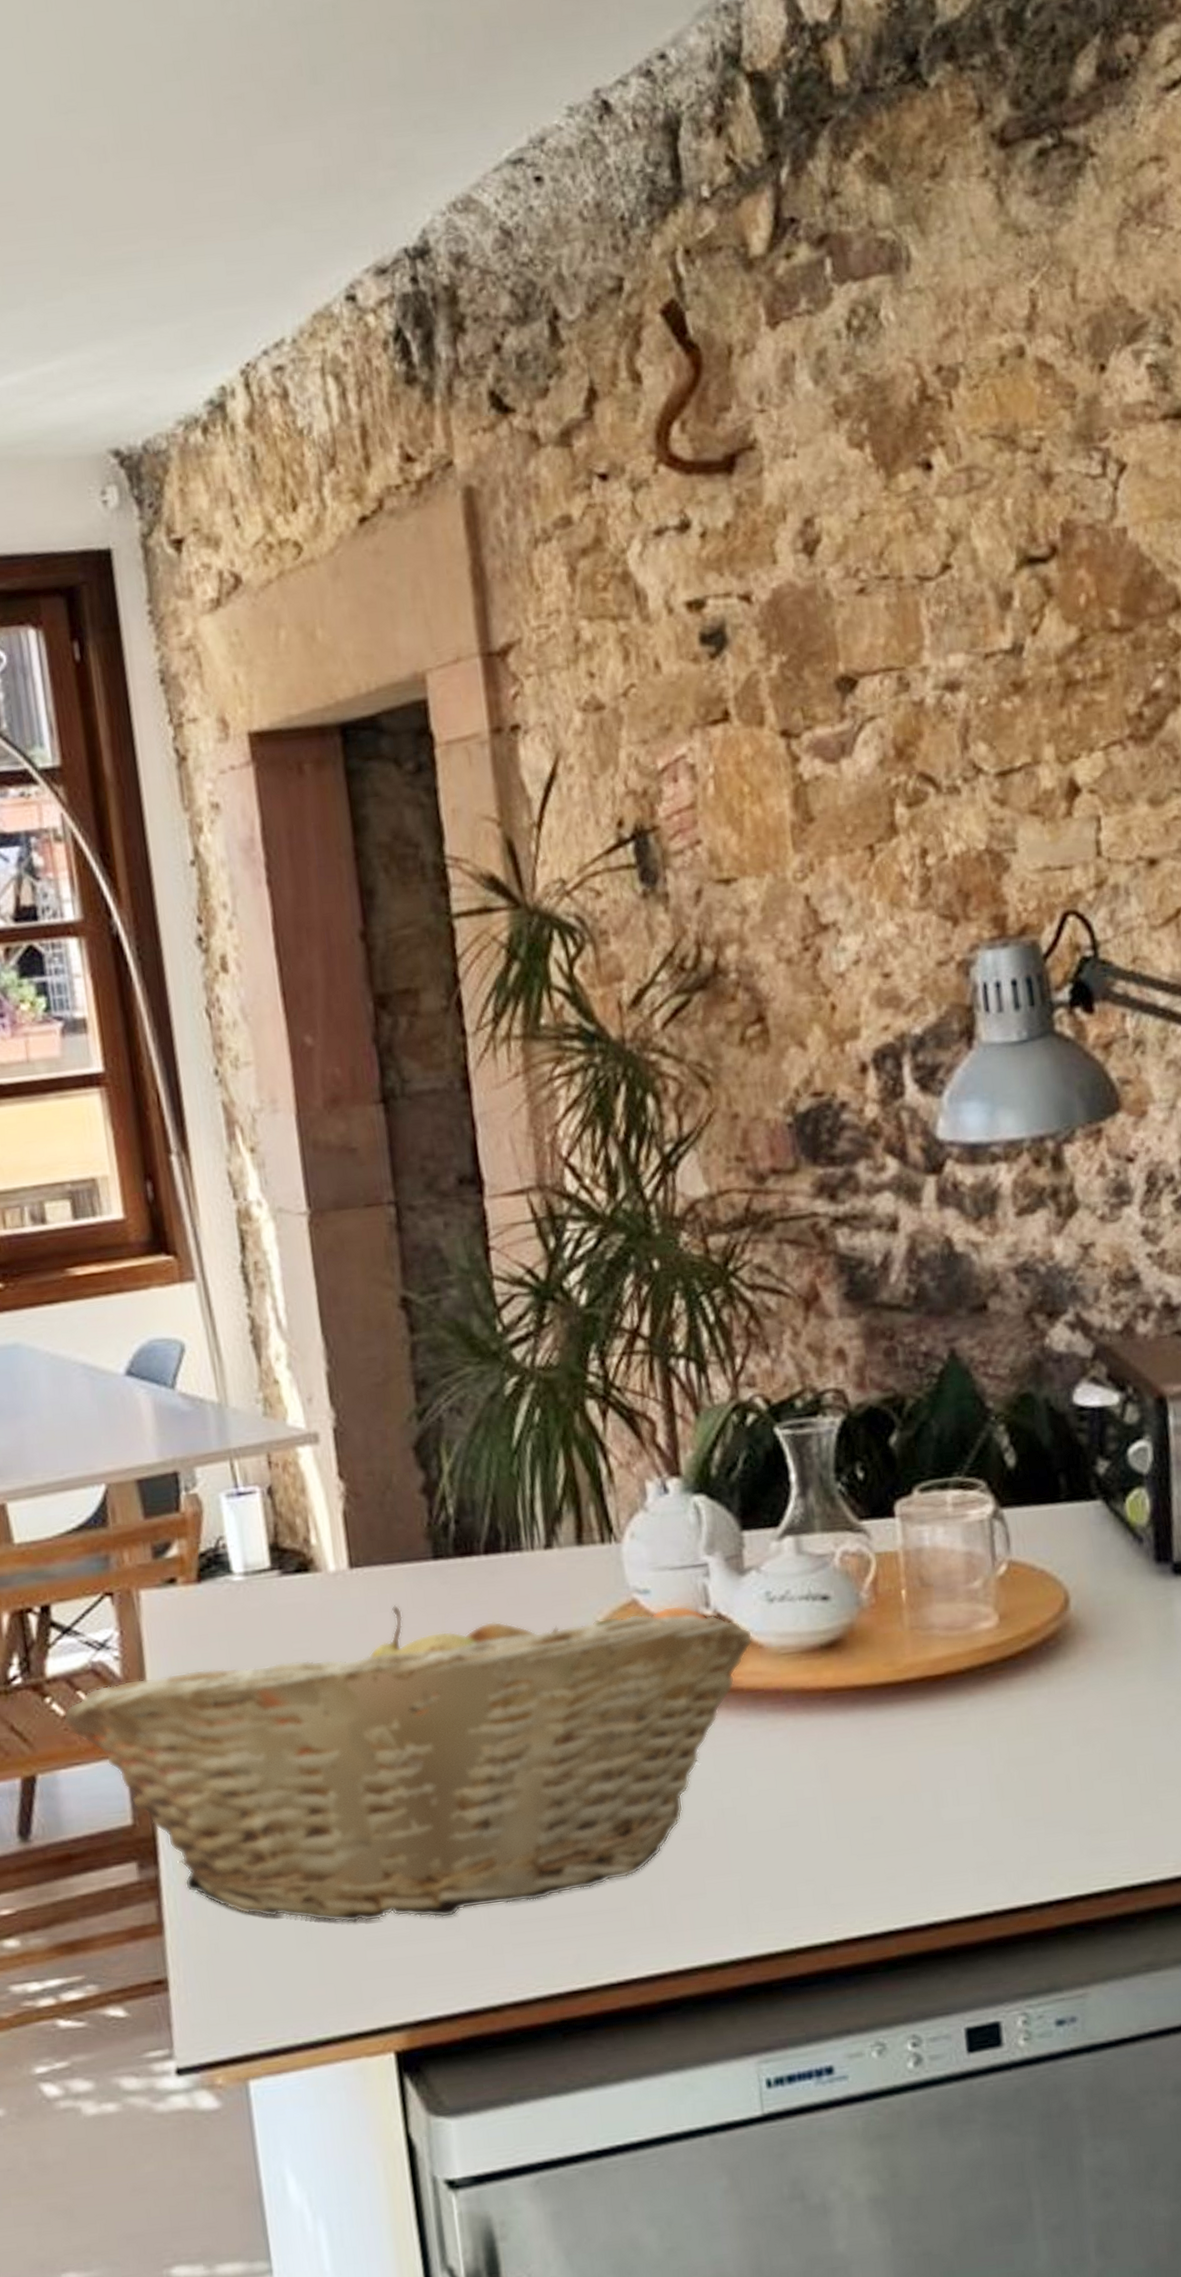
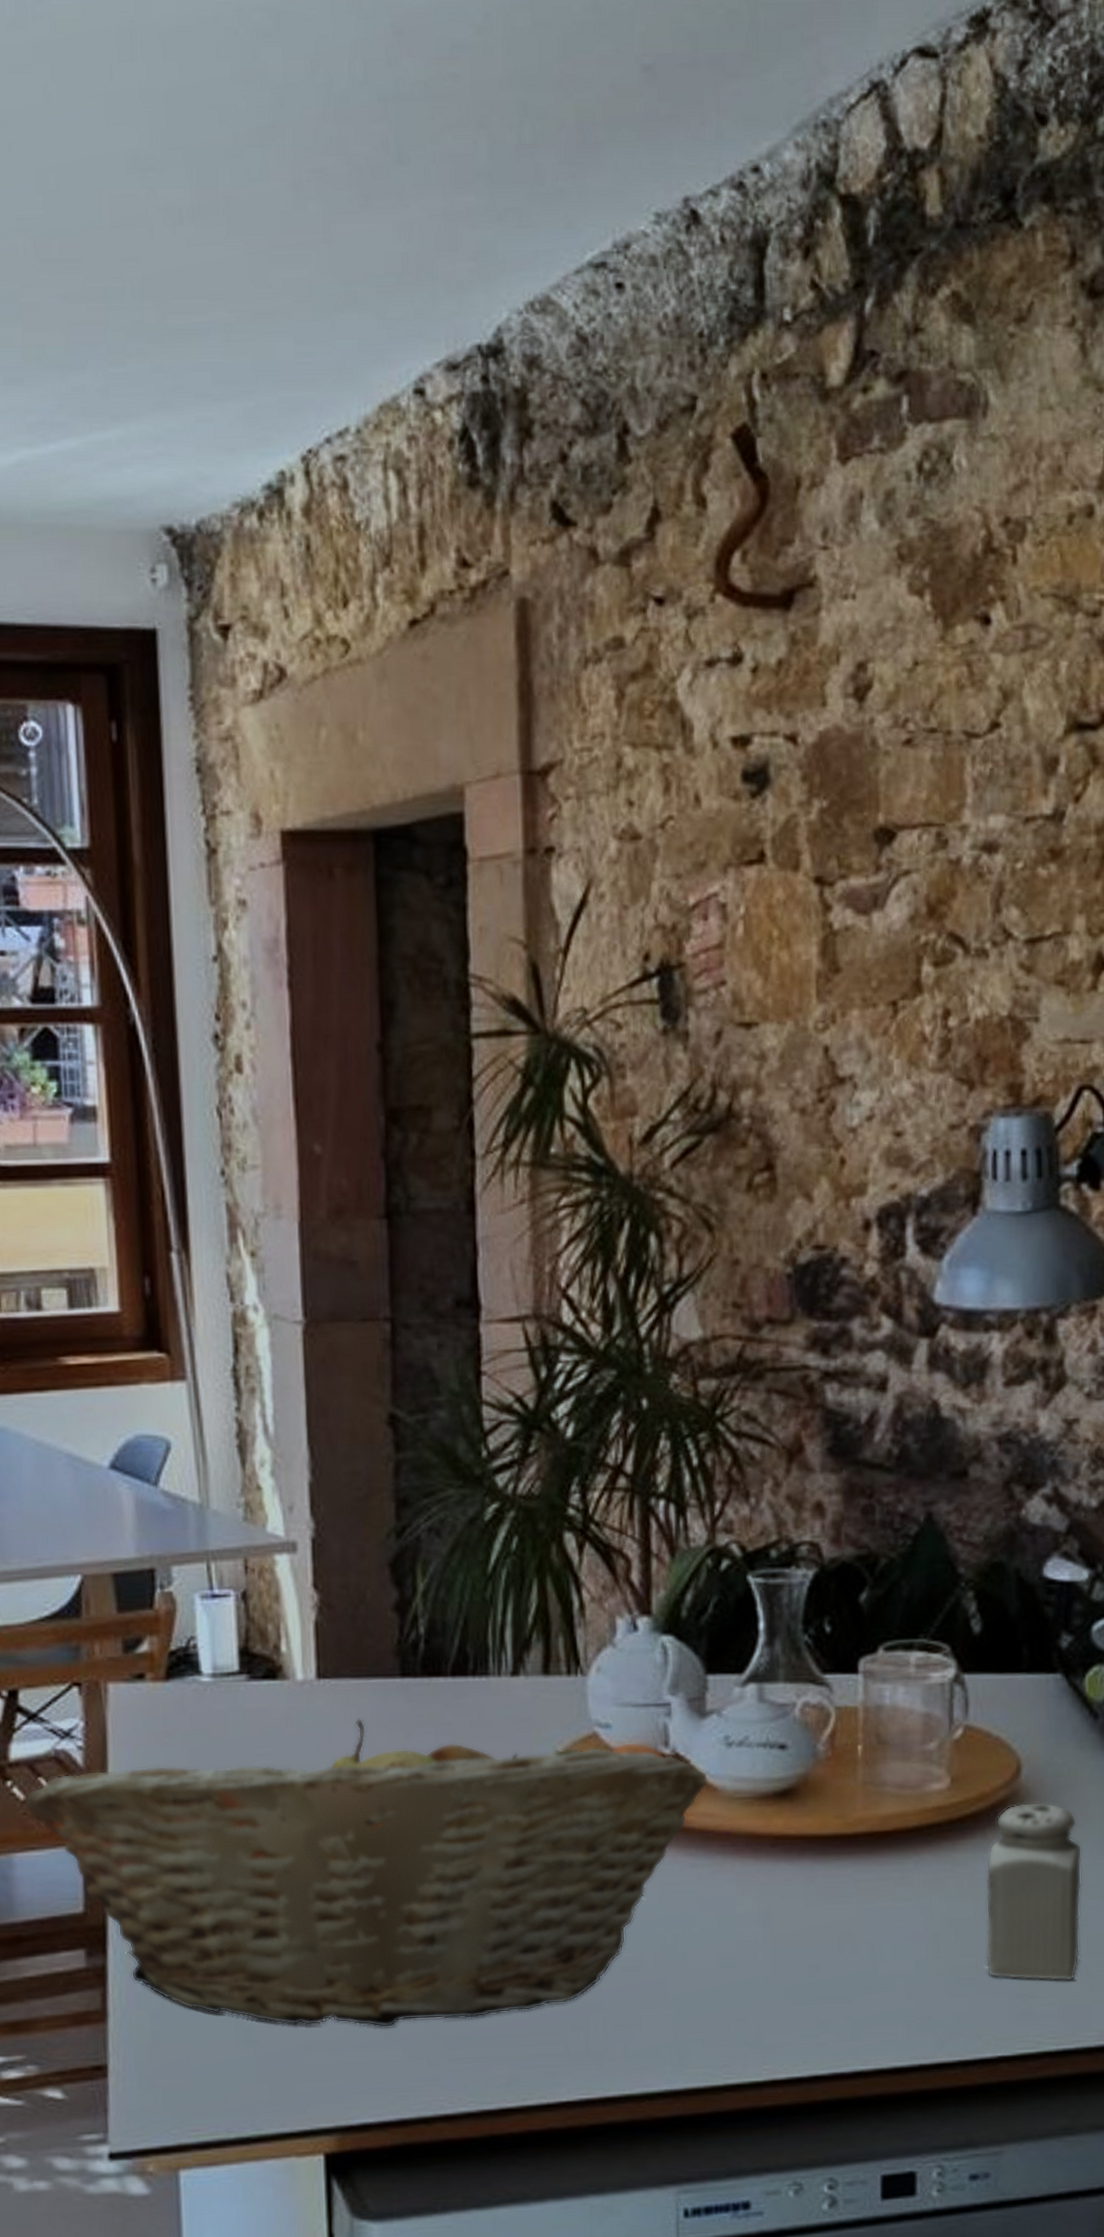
salt shaker: none [1043,1632,1148,1816] -> present [986,1801,1083,1981]

